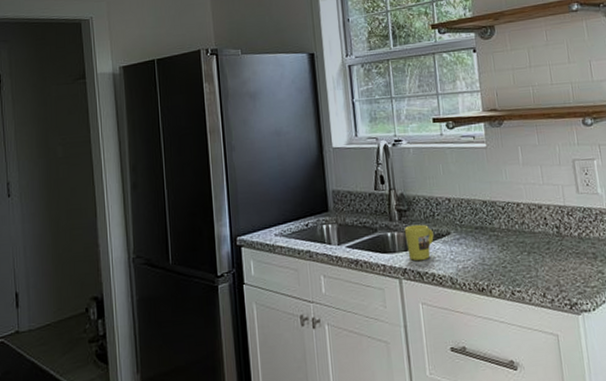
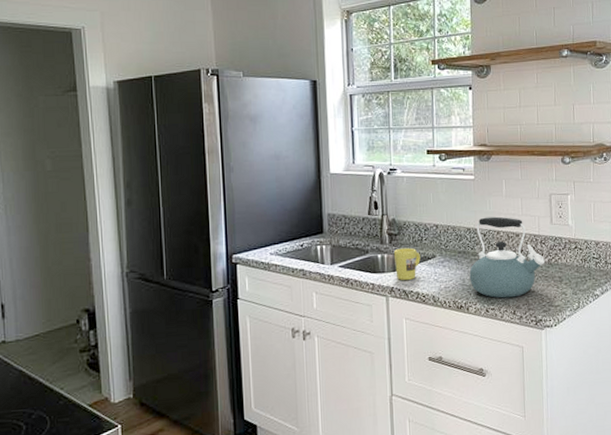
kettle: none [489,187,575,279] -> present [469,216,546,299]

